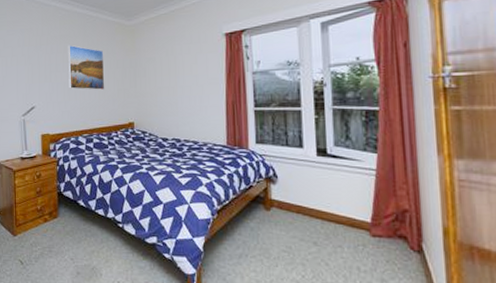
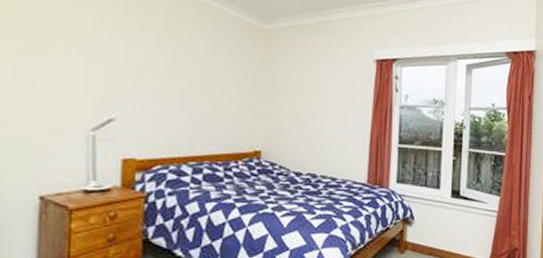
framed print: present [68,45,105,90] -> none [172,40,228,106]

